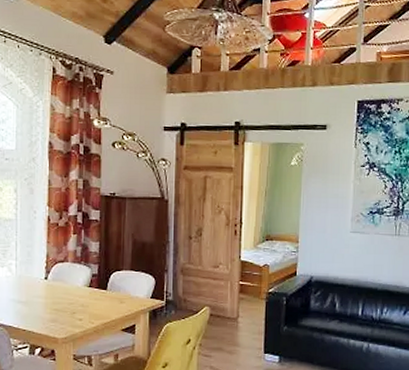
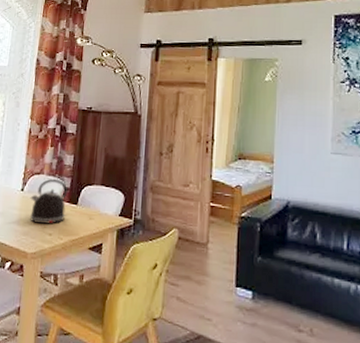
kettle: none [55,265,97,310] -> present [30,178,68,224]

